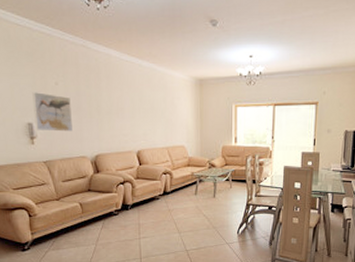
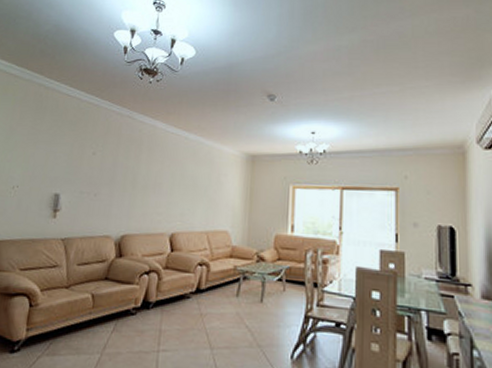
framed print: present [32,92,73,132] -> none [61,161,106,206]

